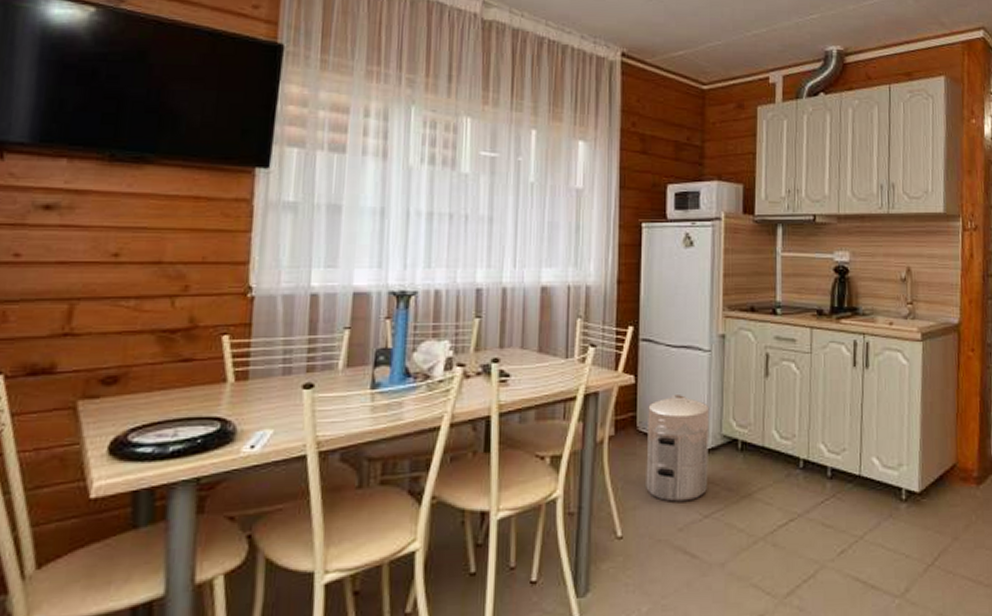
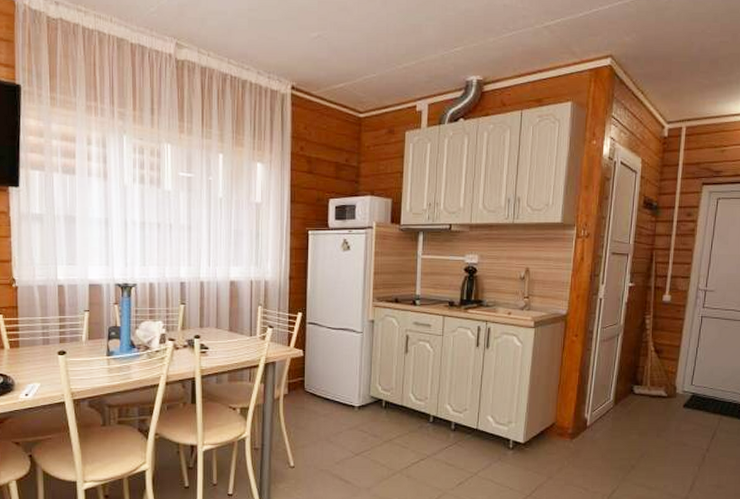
waste bin: present [646,395,710,502] -> none [312,365,361,443]

